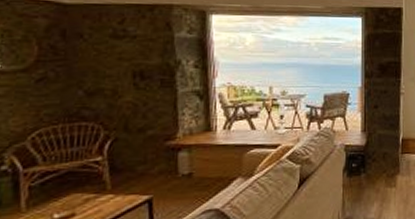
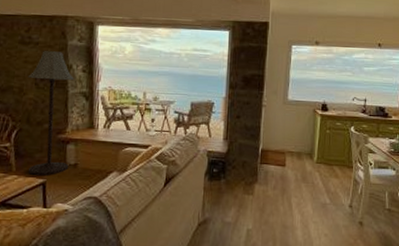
floor lamp: none [123,45,184,192] -> present [28,51,74,175]

